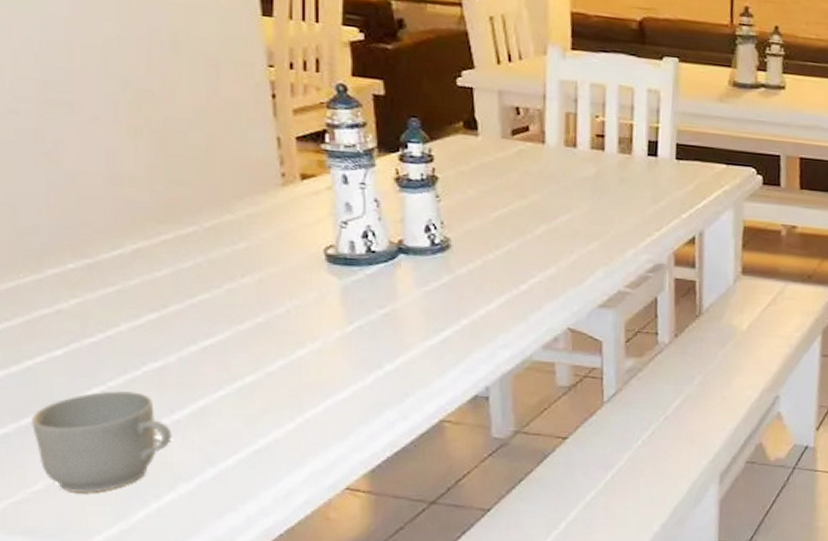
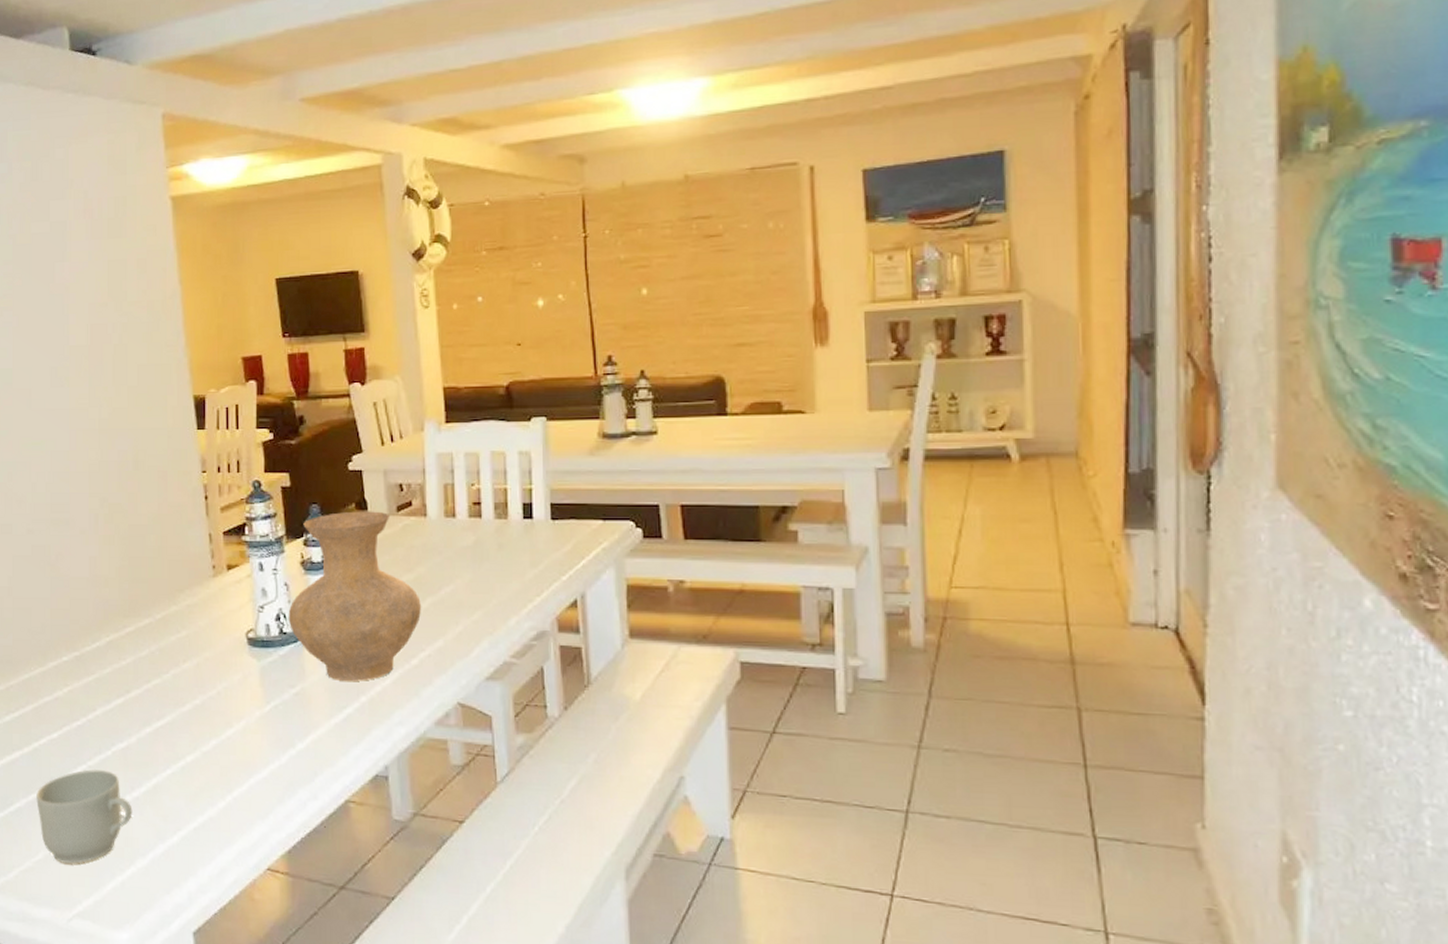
vase: none [378,129,535,304] -> present [288,511,422,681]

